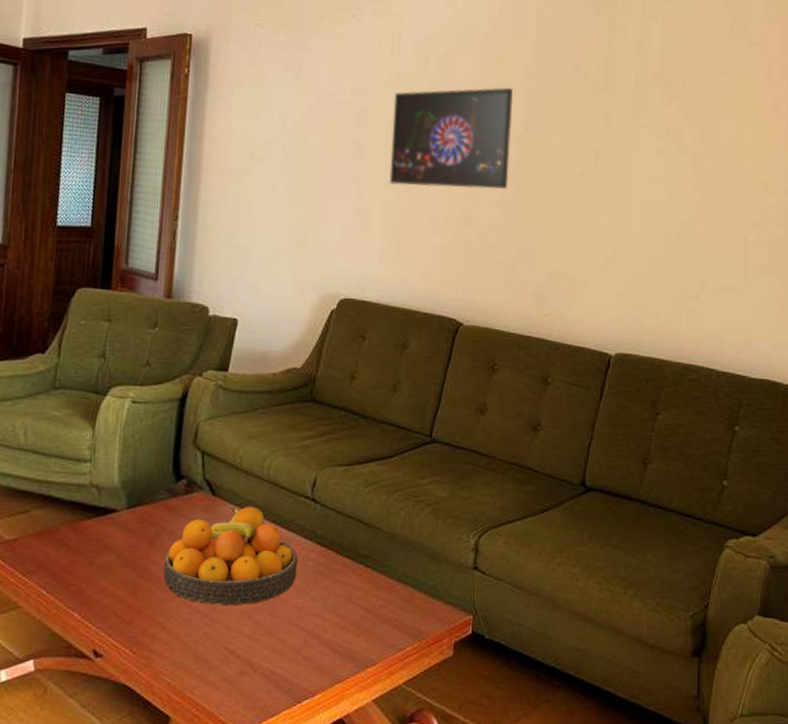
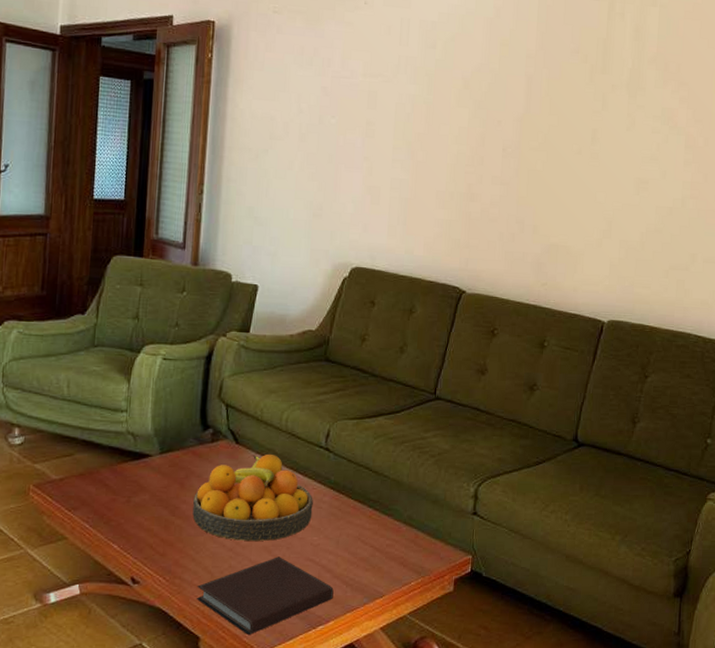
notebook: none [166,622,321,713] -> present [196,557,334,636]
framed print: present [389,87,513,190] -> none [398,70,515,167]

